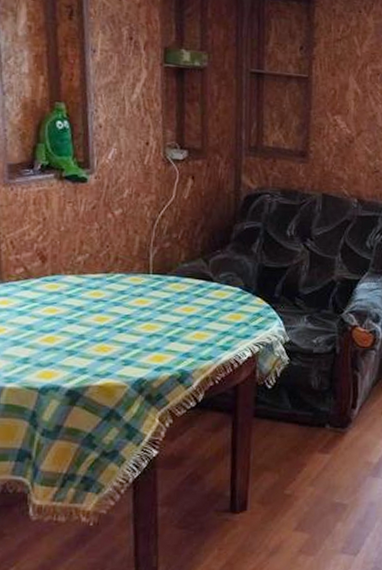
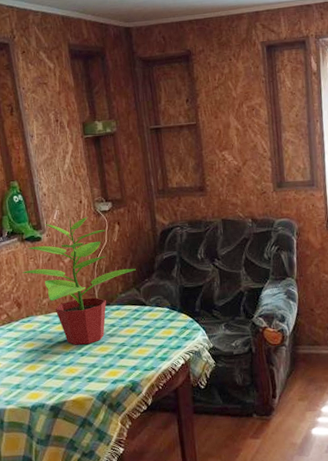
potted plant: none [55,155,207,319] -> present [23,214,136,345]

